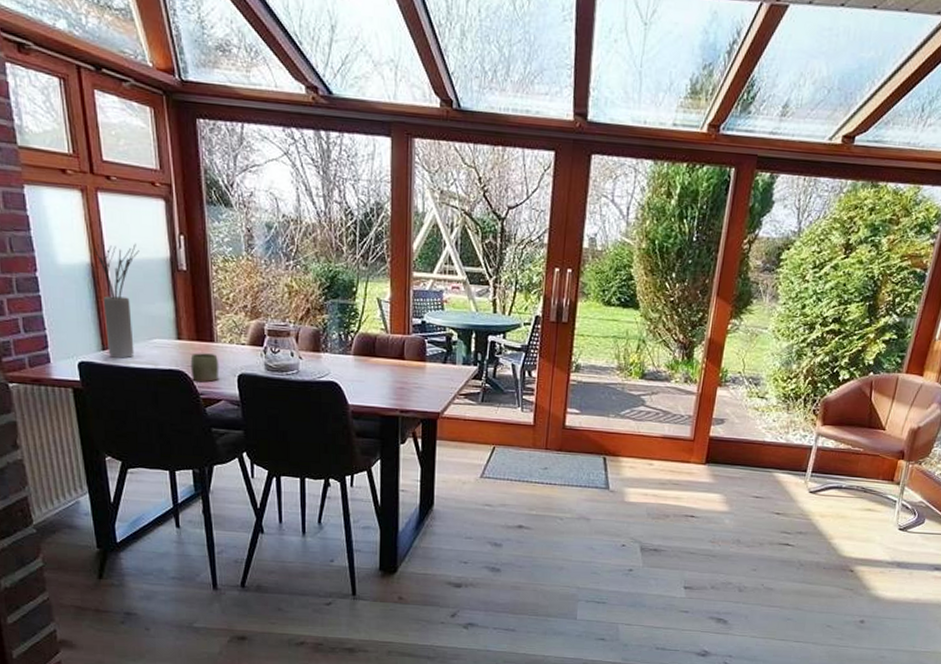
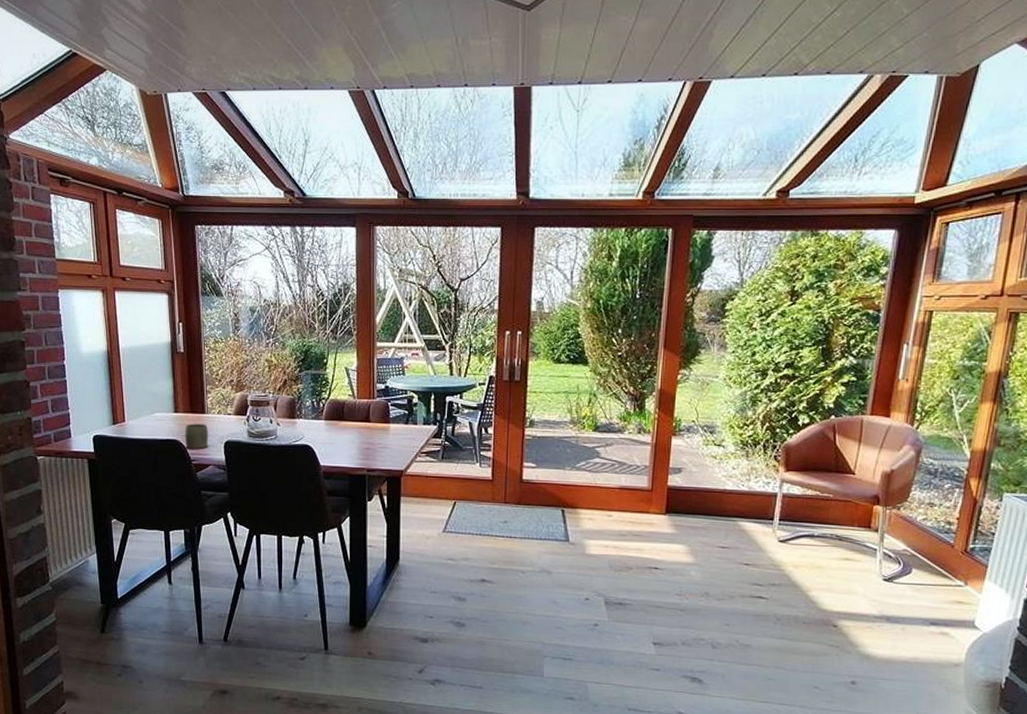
vase: present [93,243,139,359] -> none [110,331,146,431]

